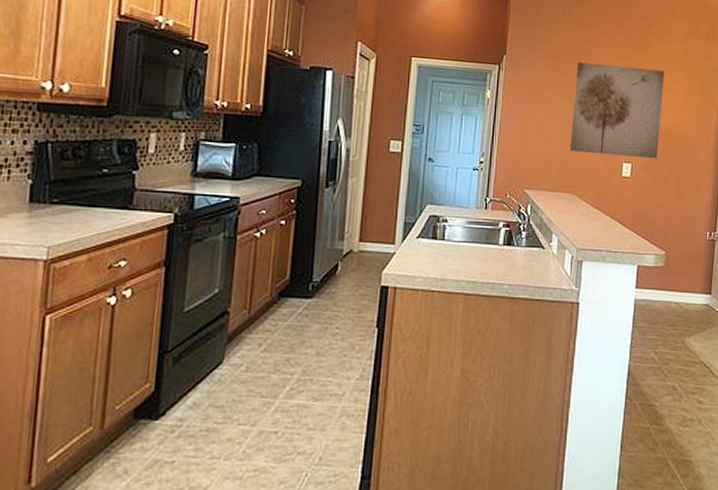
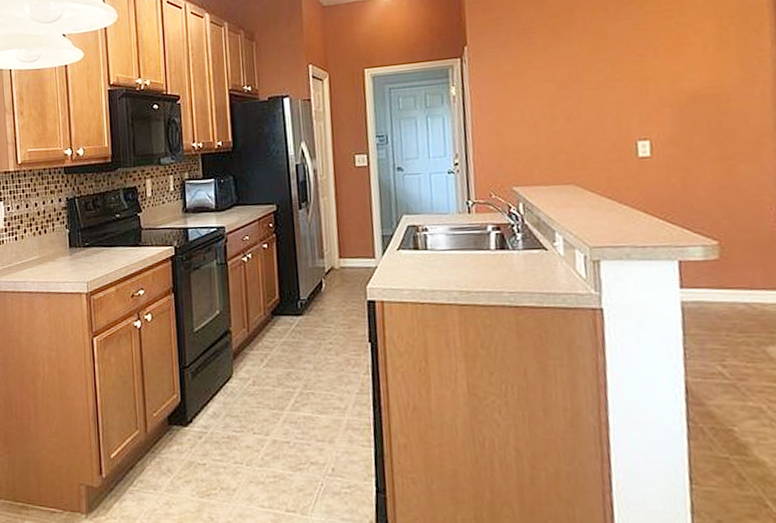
wall art: present [569,62,665,159] -> none [556,22,687,137]

